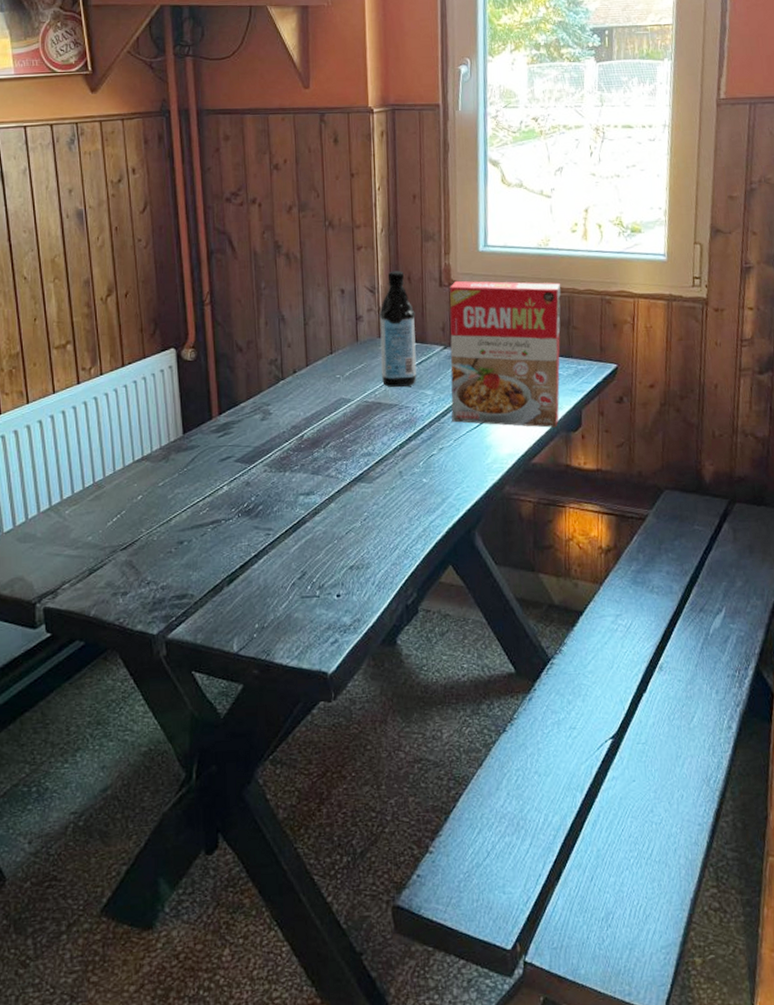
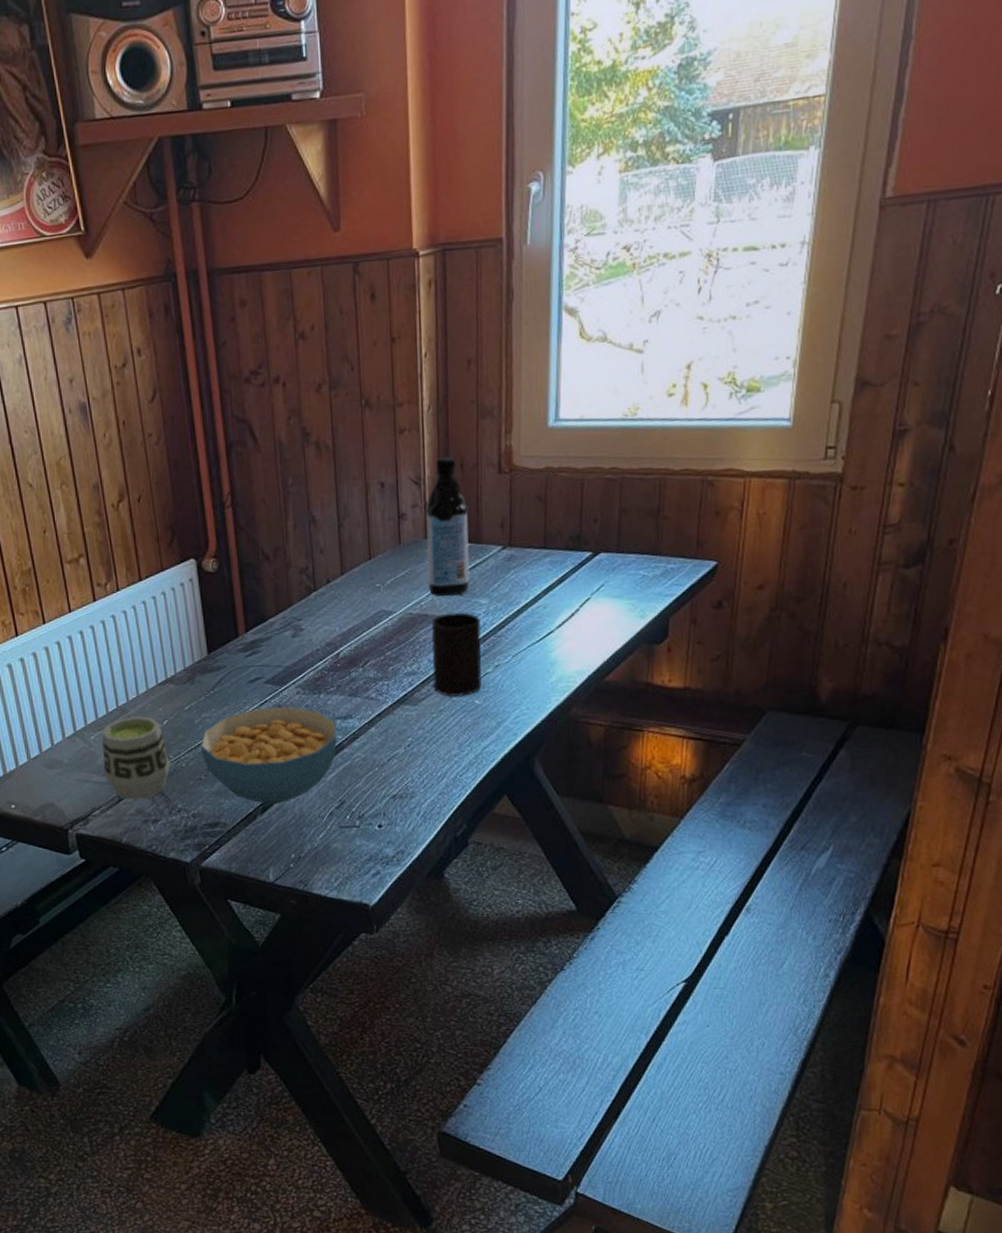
cup: none [77,492,142,573] -> present [102,716,171,800]
cereal bowl: none [172,482,301,576] -> present [200,706,338,804]
cup: none [385,401,428,476] -> present [432,612,482,697]
cereal box: present [449,280,561,428] -> none [509,462,651,640]

